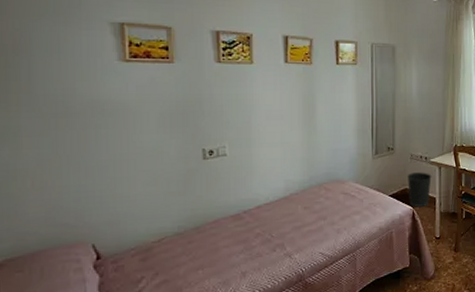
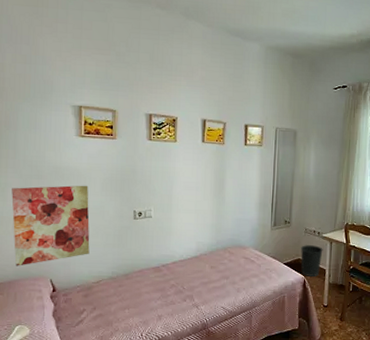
wall art: none [28,122,146,233] -> present [11,185,90,266]

